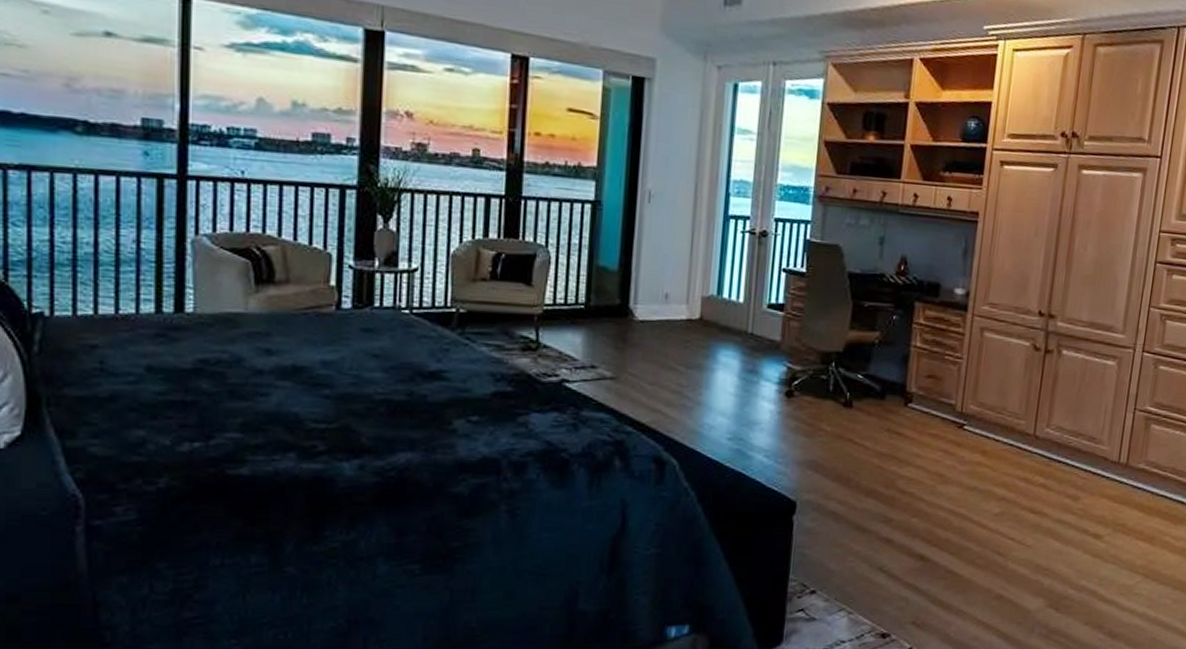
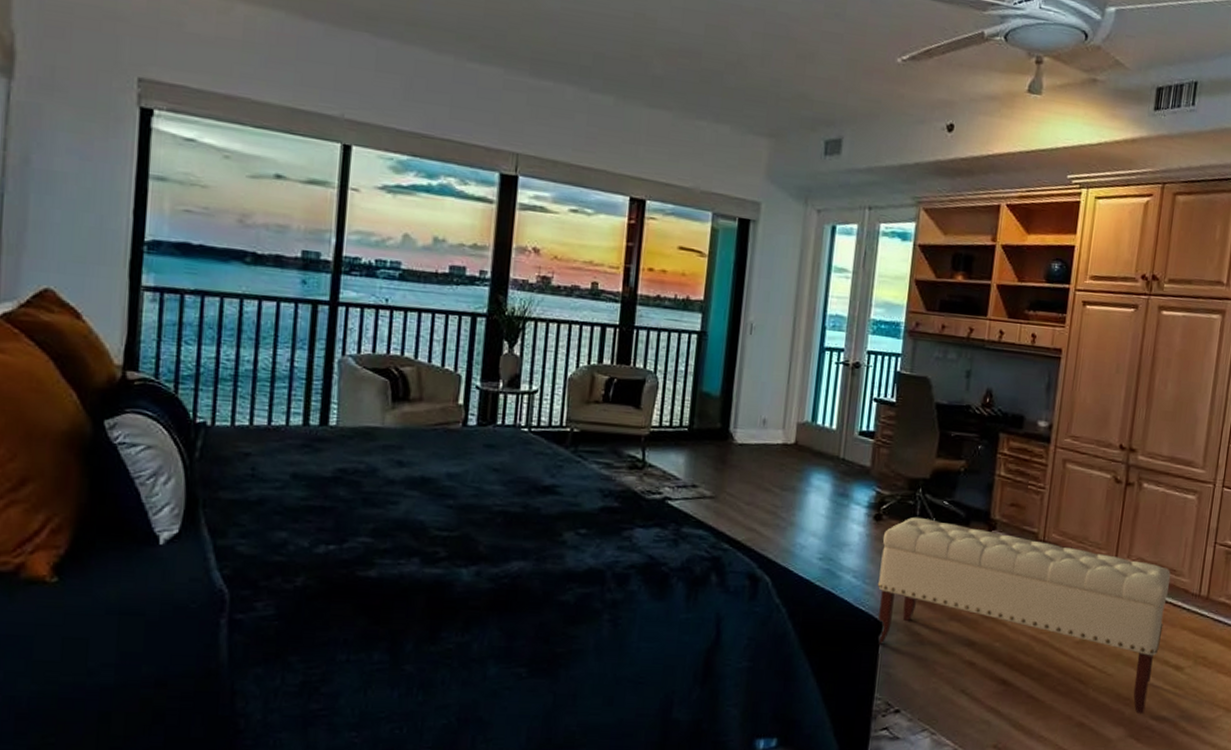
bench: none [790,392,1091,585] -> present [877,517,1171,715]

